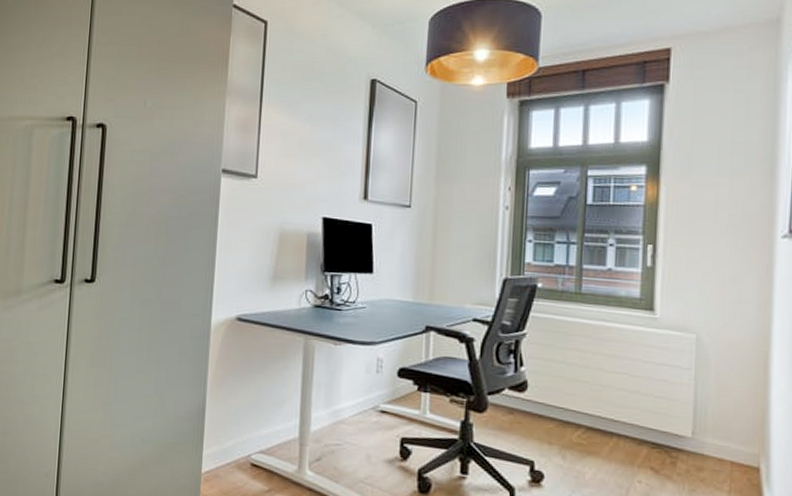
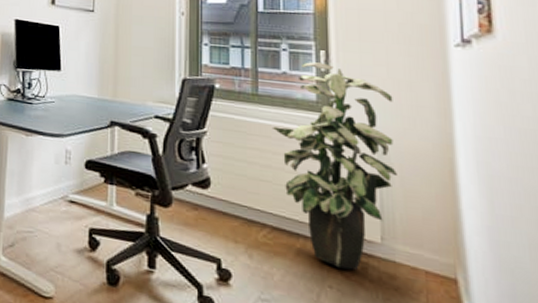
indoor plant: none [593,257,716,465] -> present [272,62,397,271]

